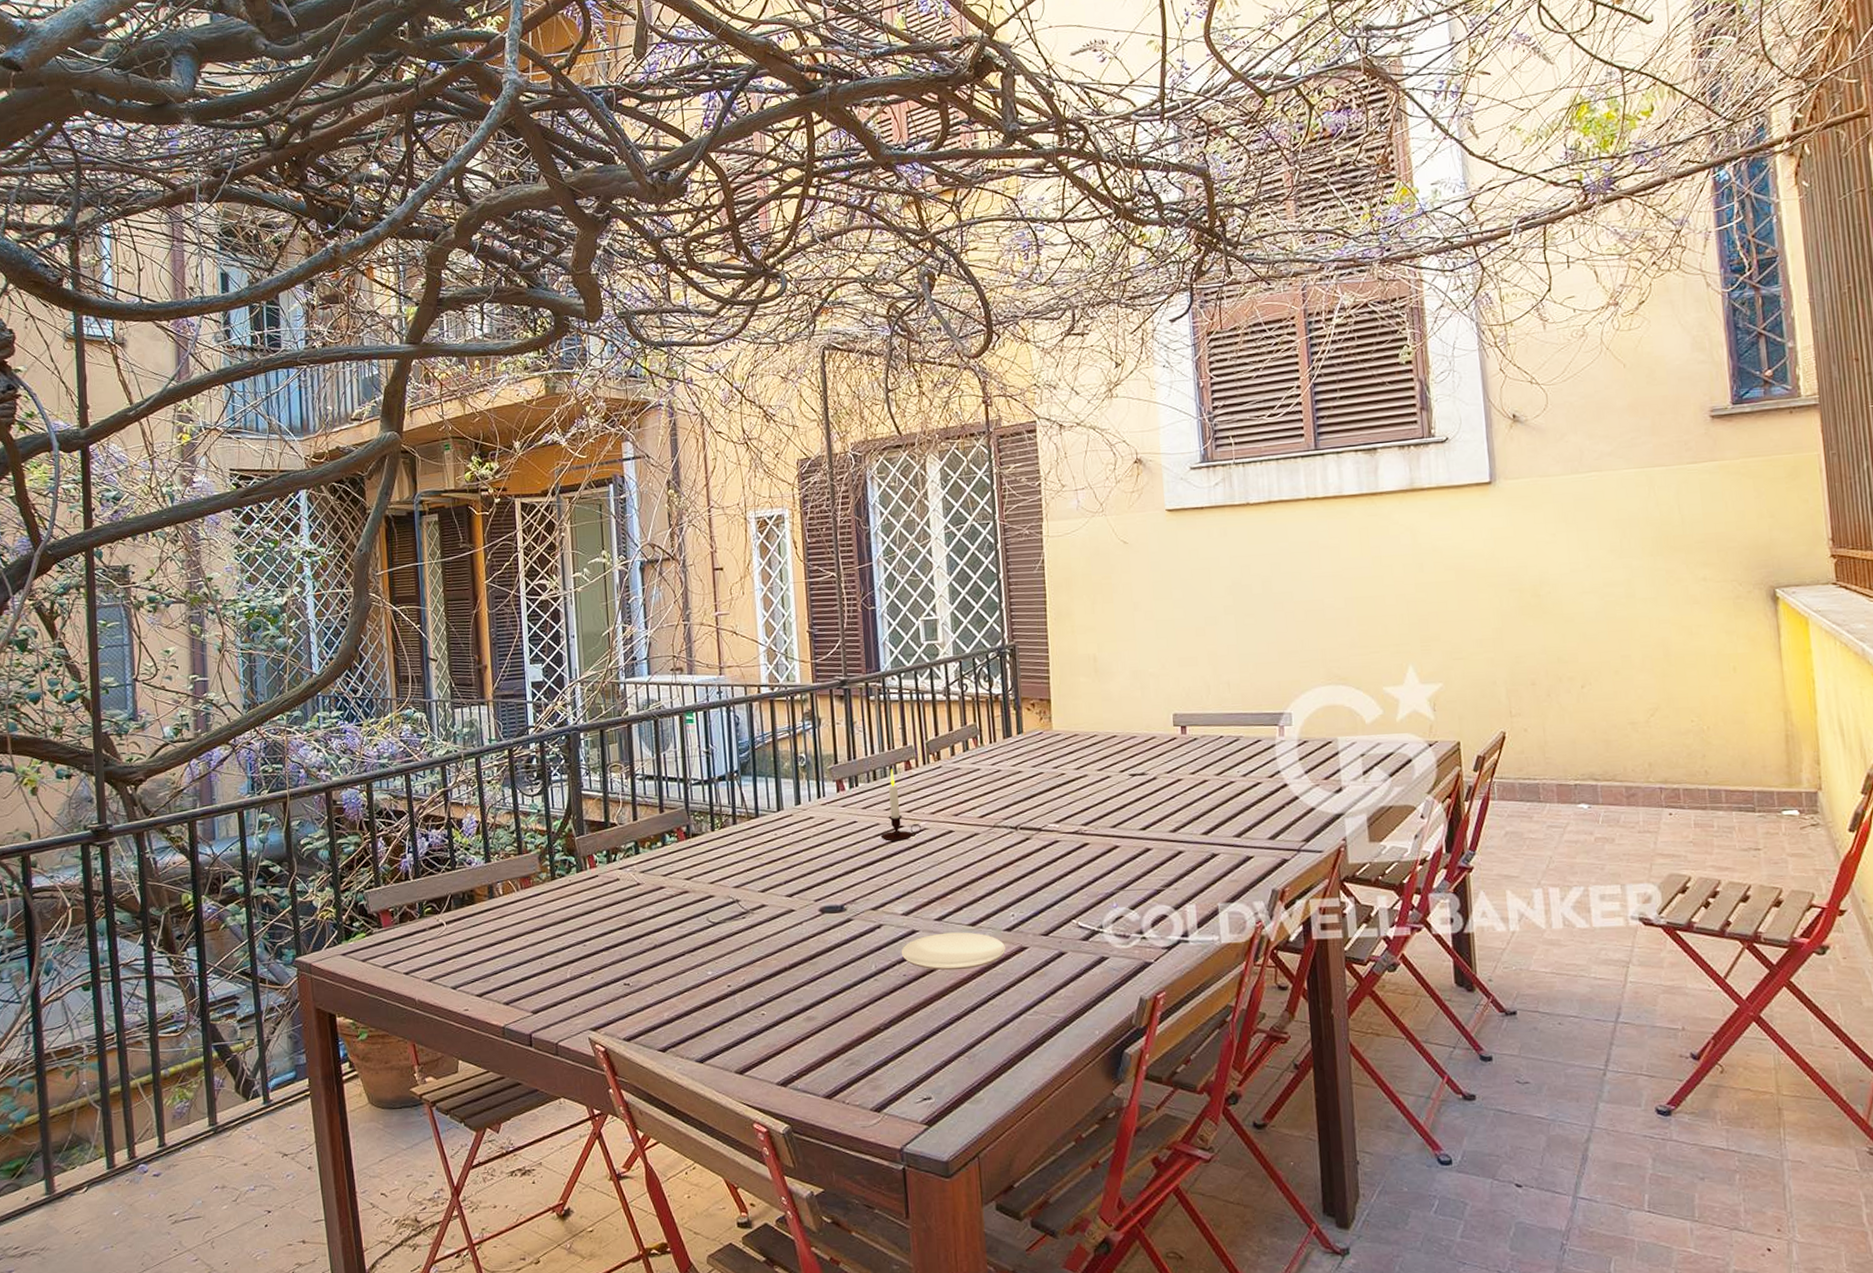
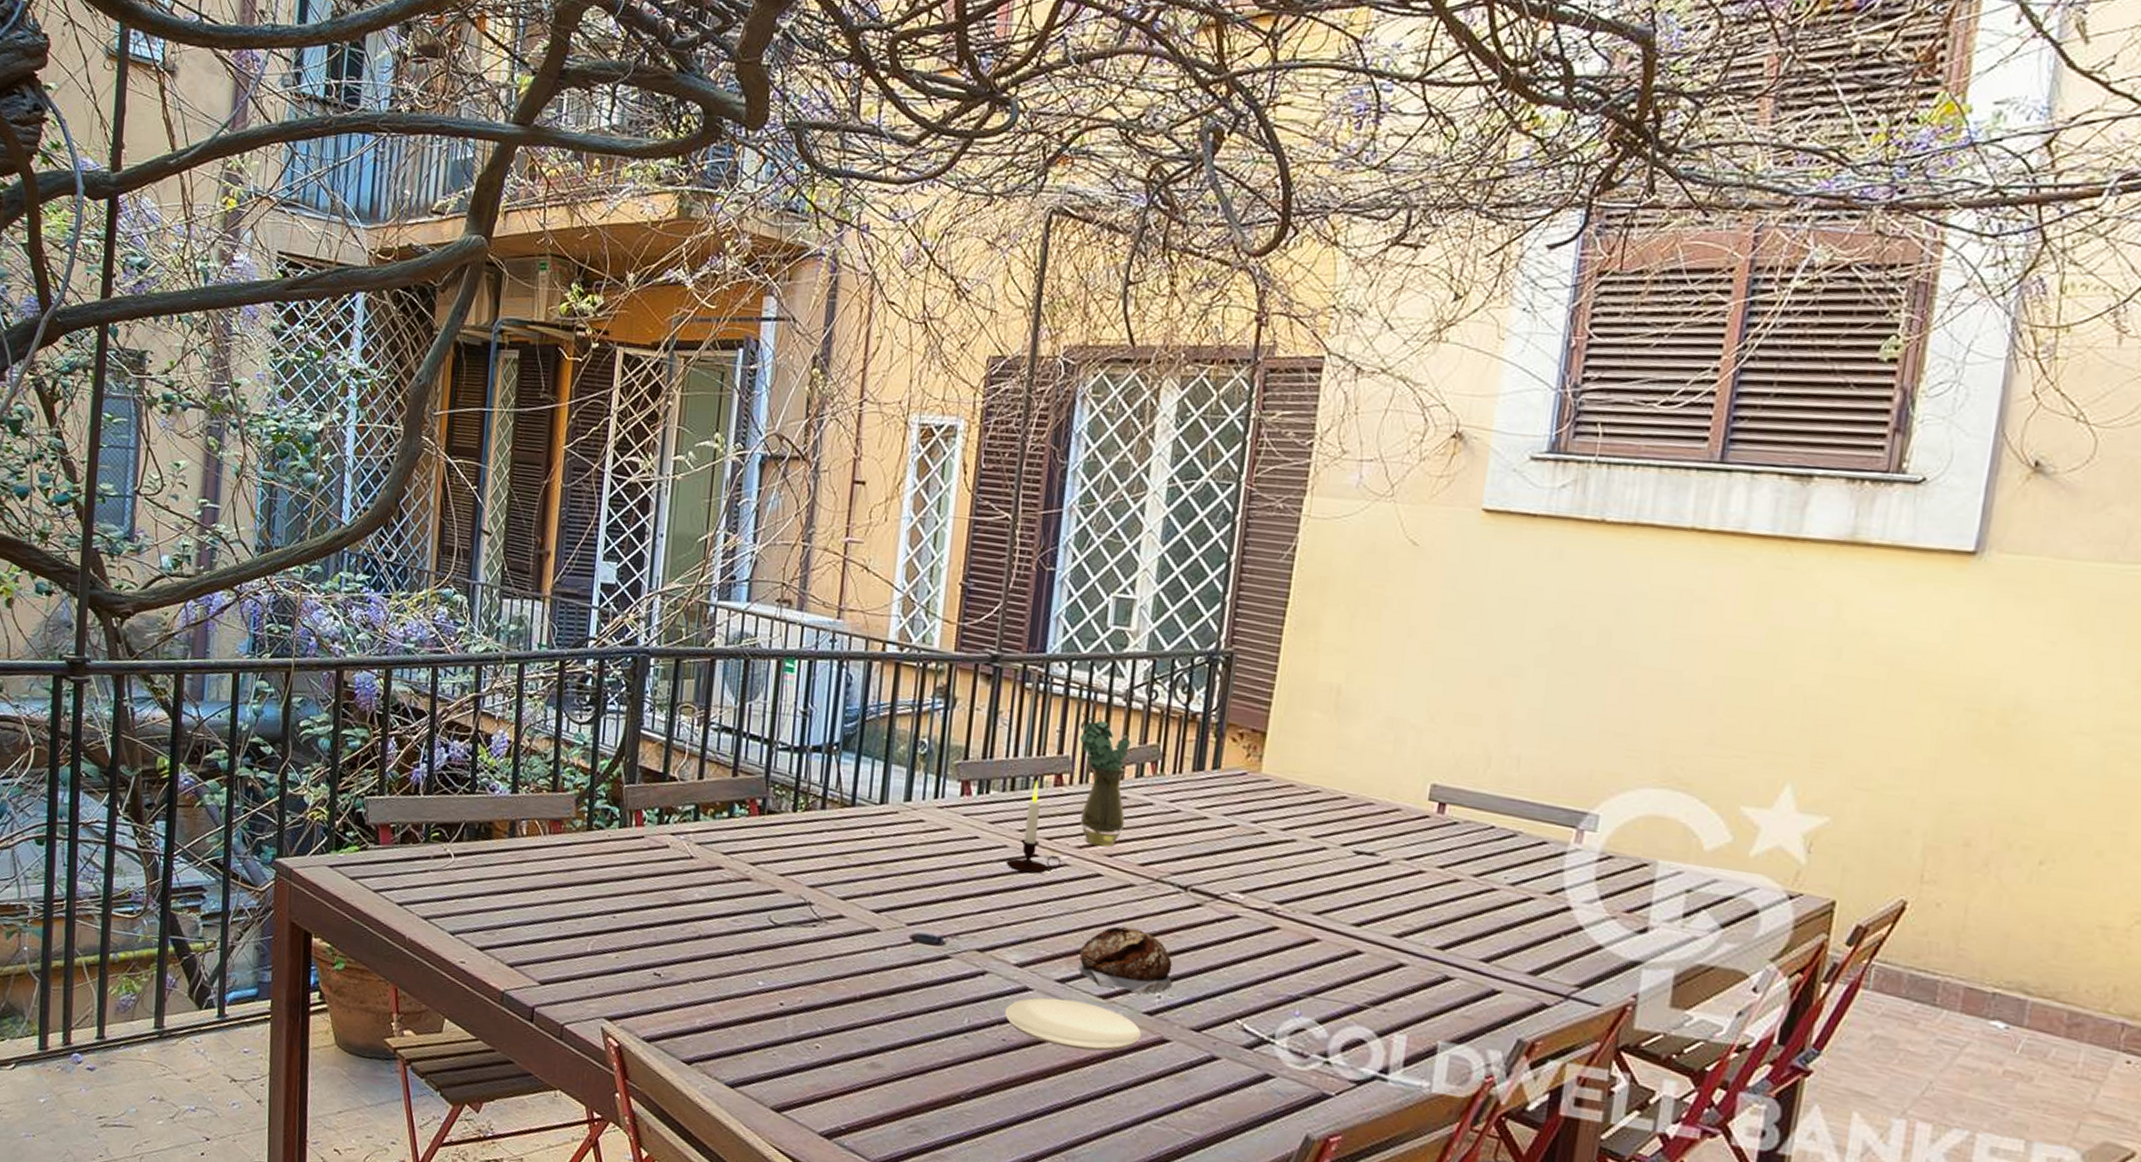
vase: none [915,710,962,810] -> present [1079,712,1130,847]
bread: none [948,867,1020,917] -> present [1078,926,1173,994]

